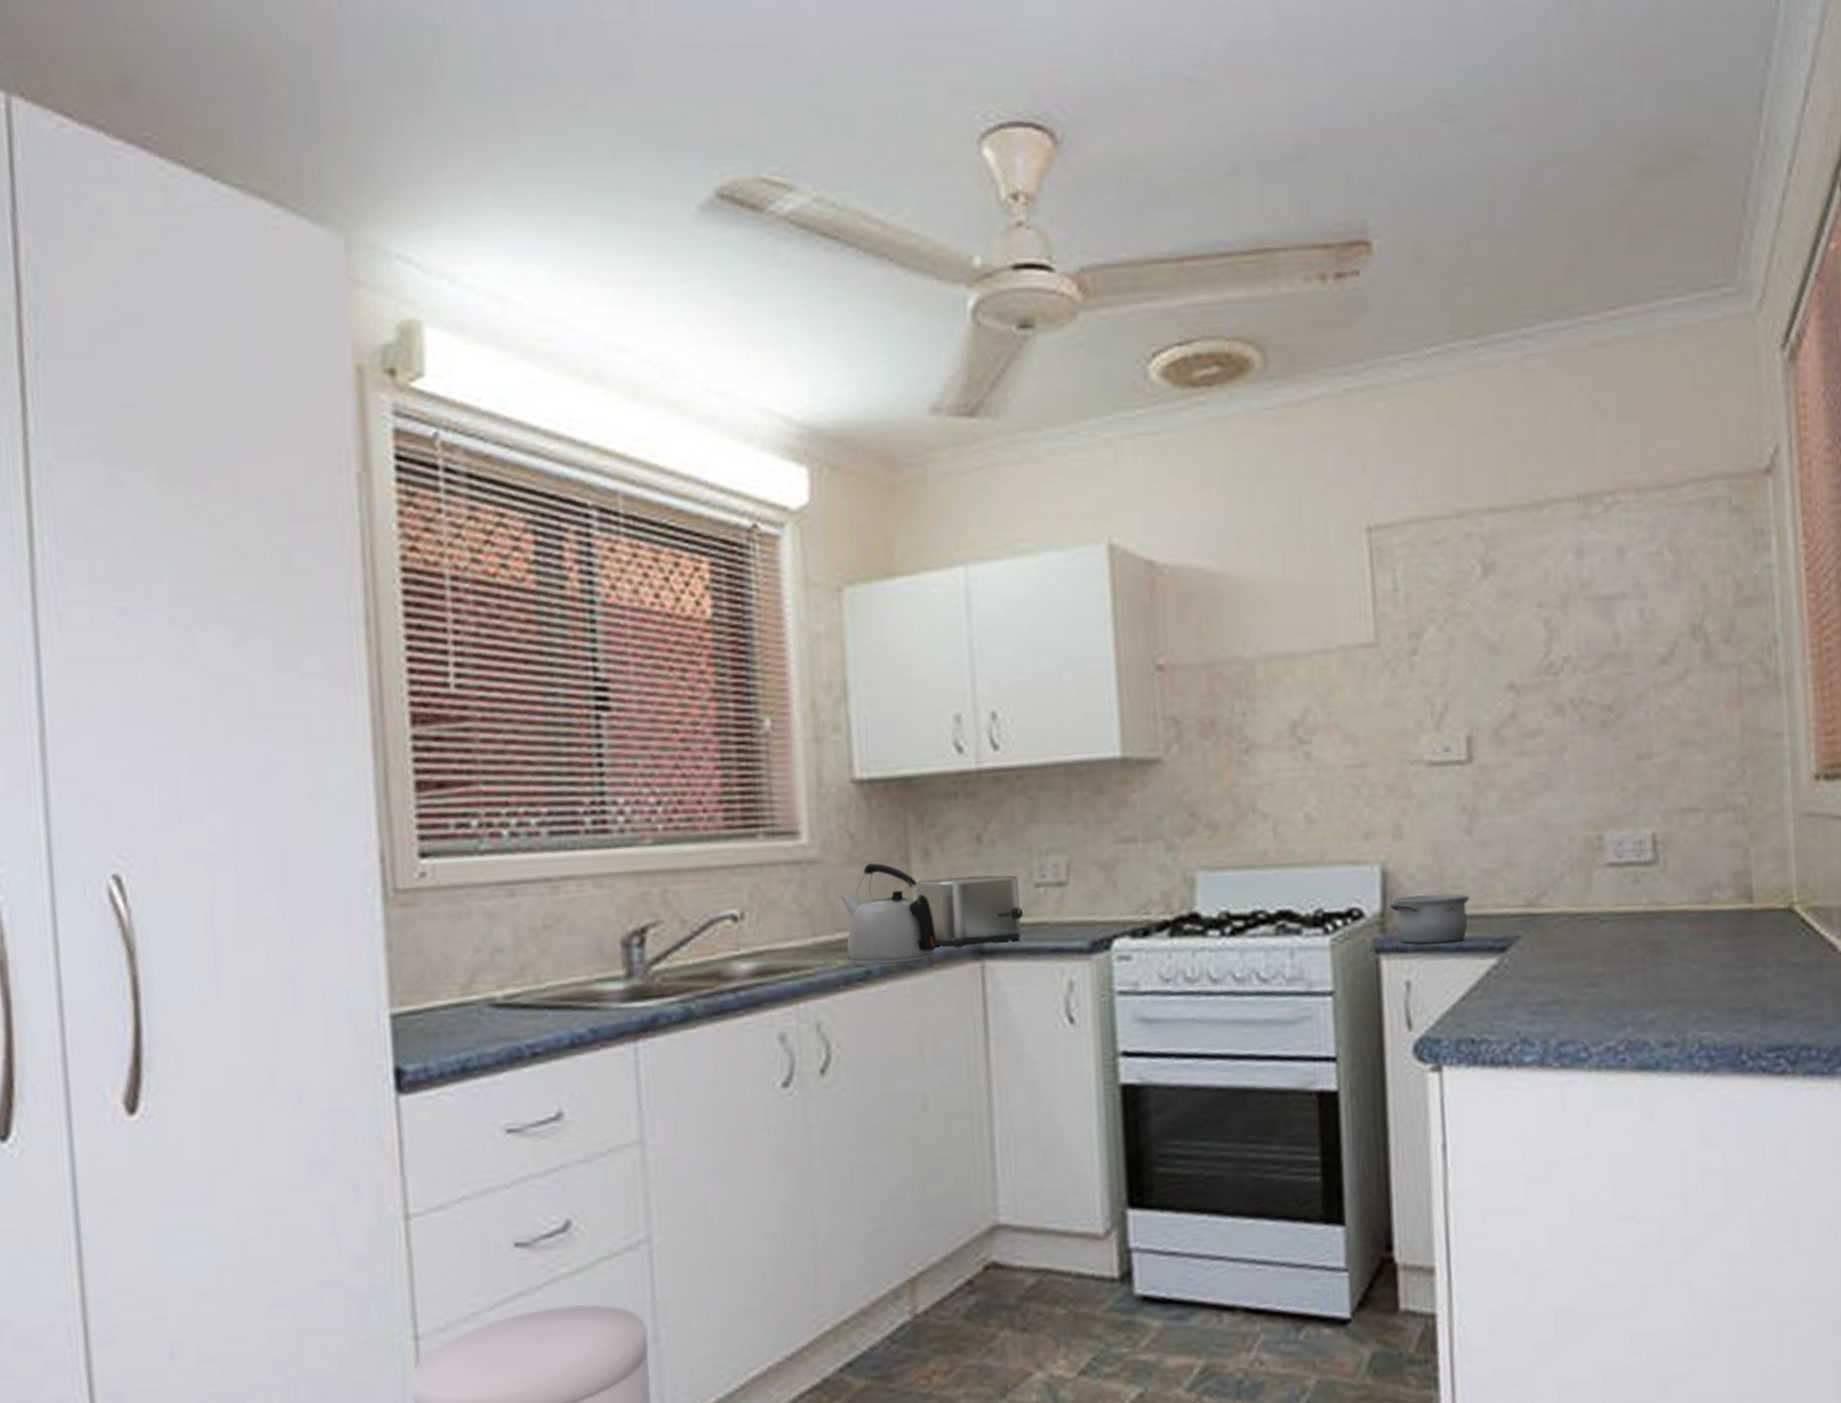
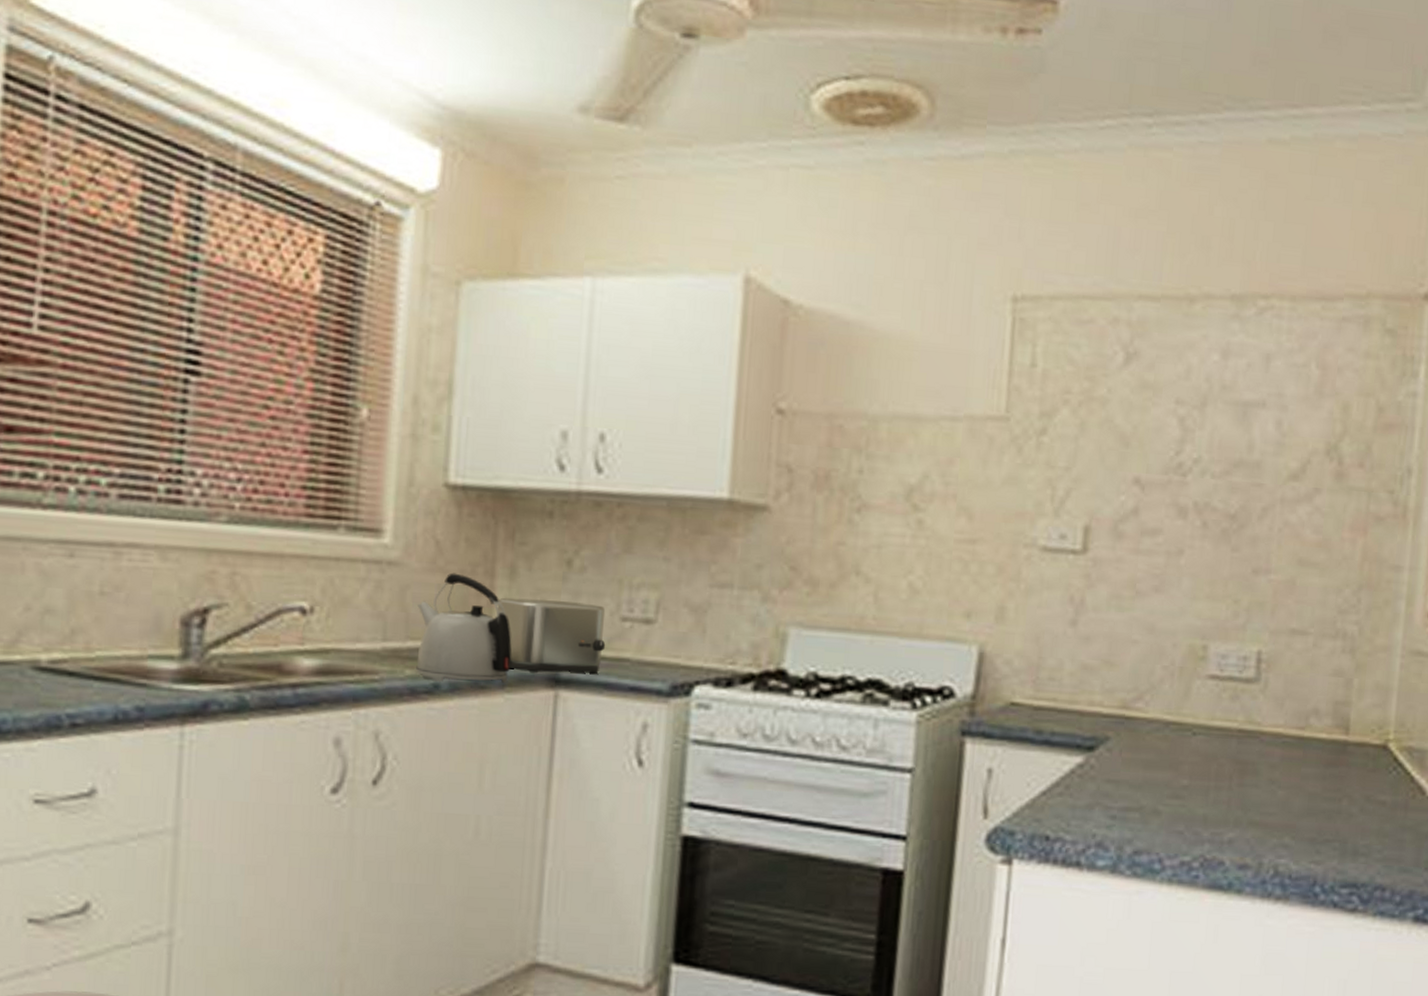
cooking pot: present [1388,893,1469,944] -> none [981,680,1064,735]

